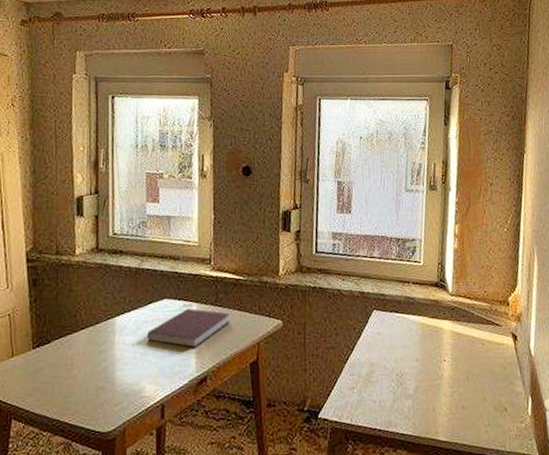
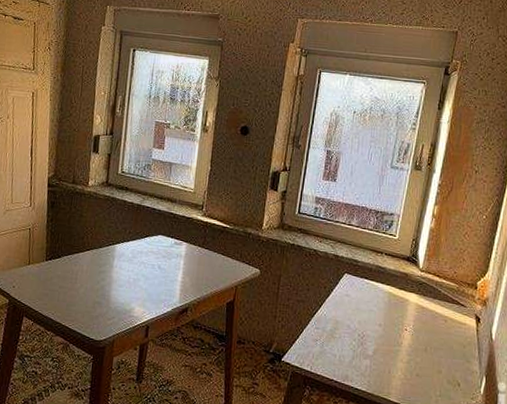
notebook: present [148,308,230,348] -> none [141,246,214,281]

